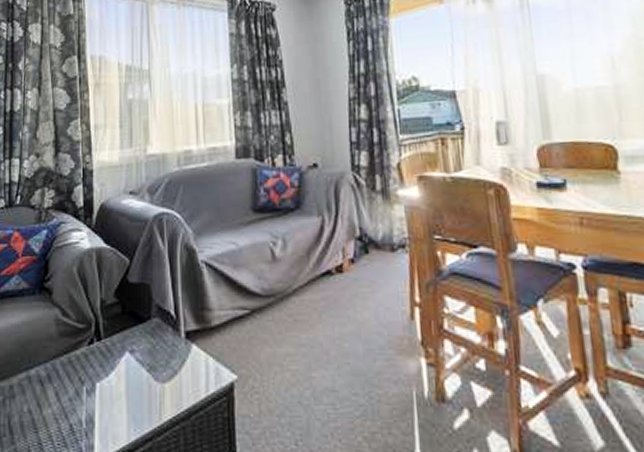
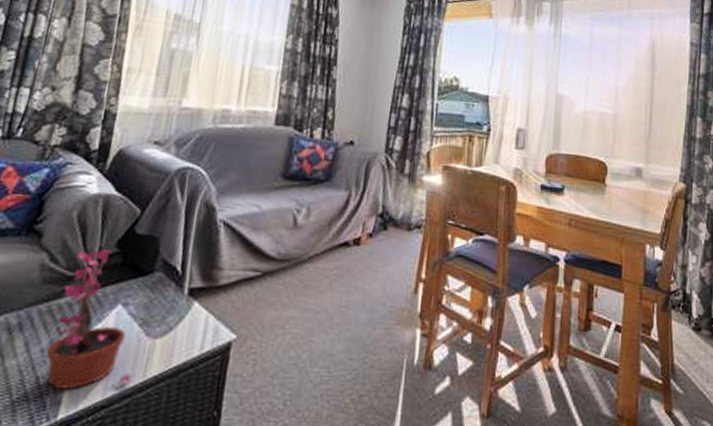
potted plant: none [73,299,150,435] -> present [46,248,132,390]

